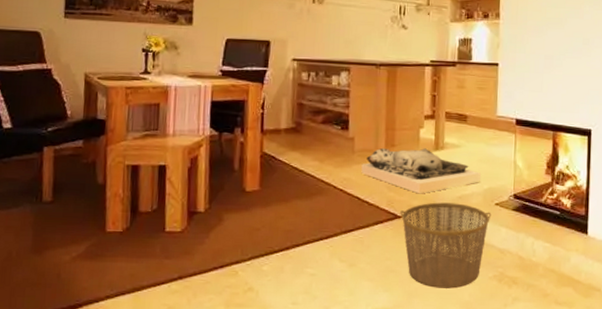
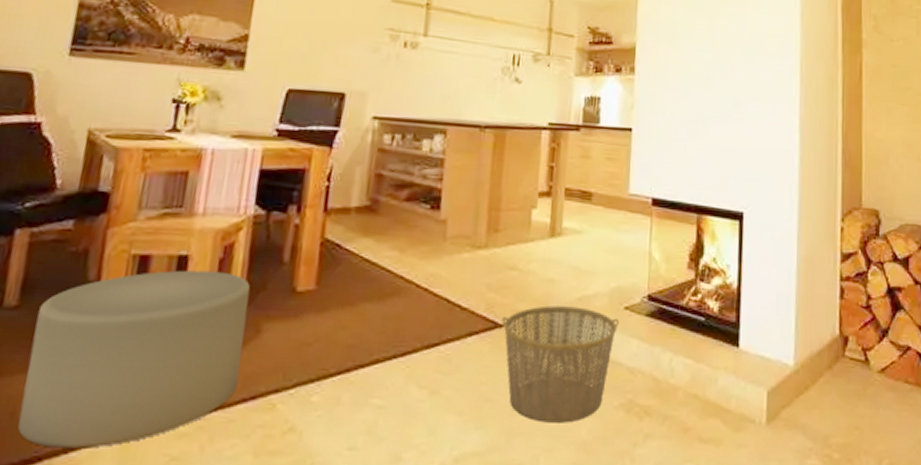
pouf: none [63,176,213,299] -> present [18,270,251,448]
dog bed: present [361,148,482,194] -> none [453,234,608,295]

